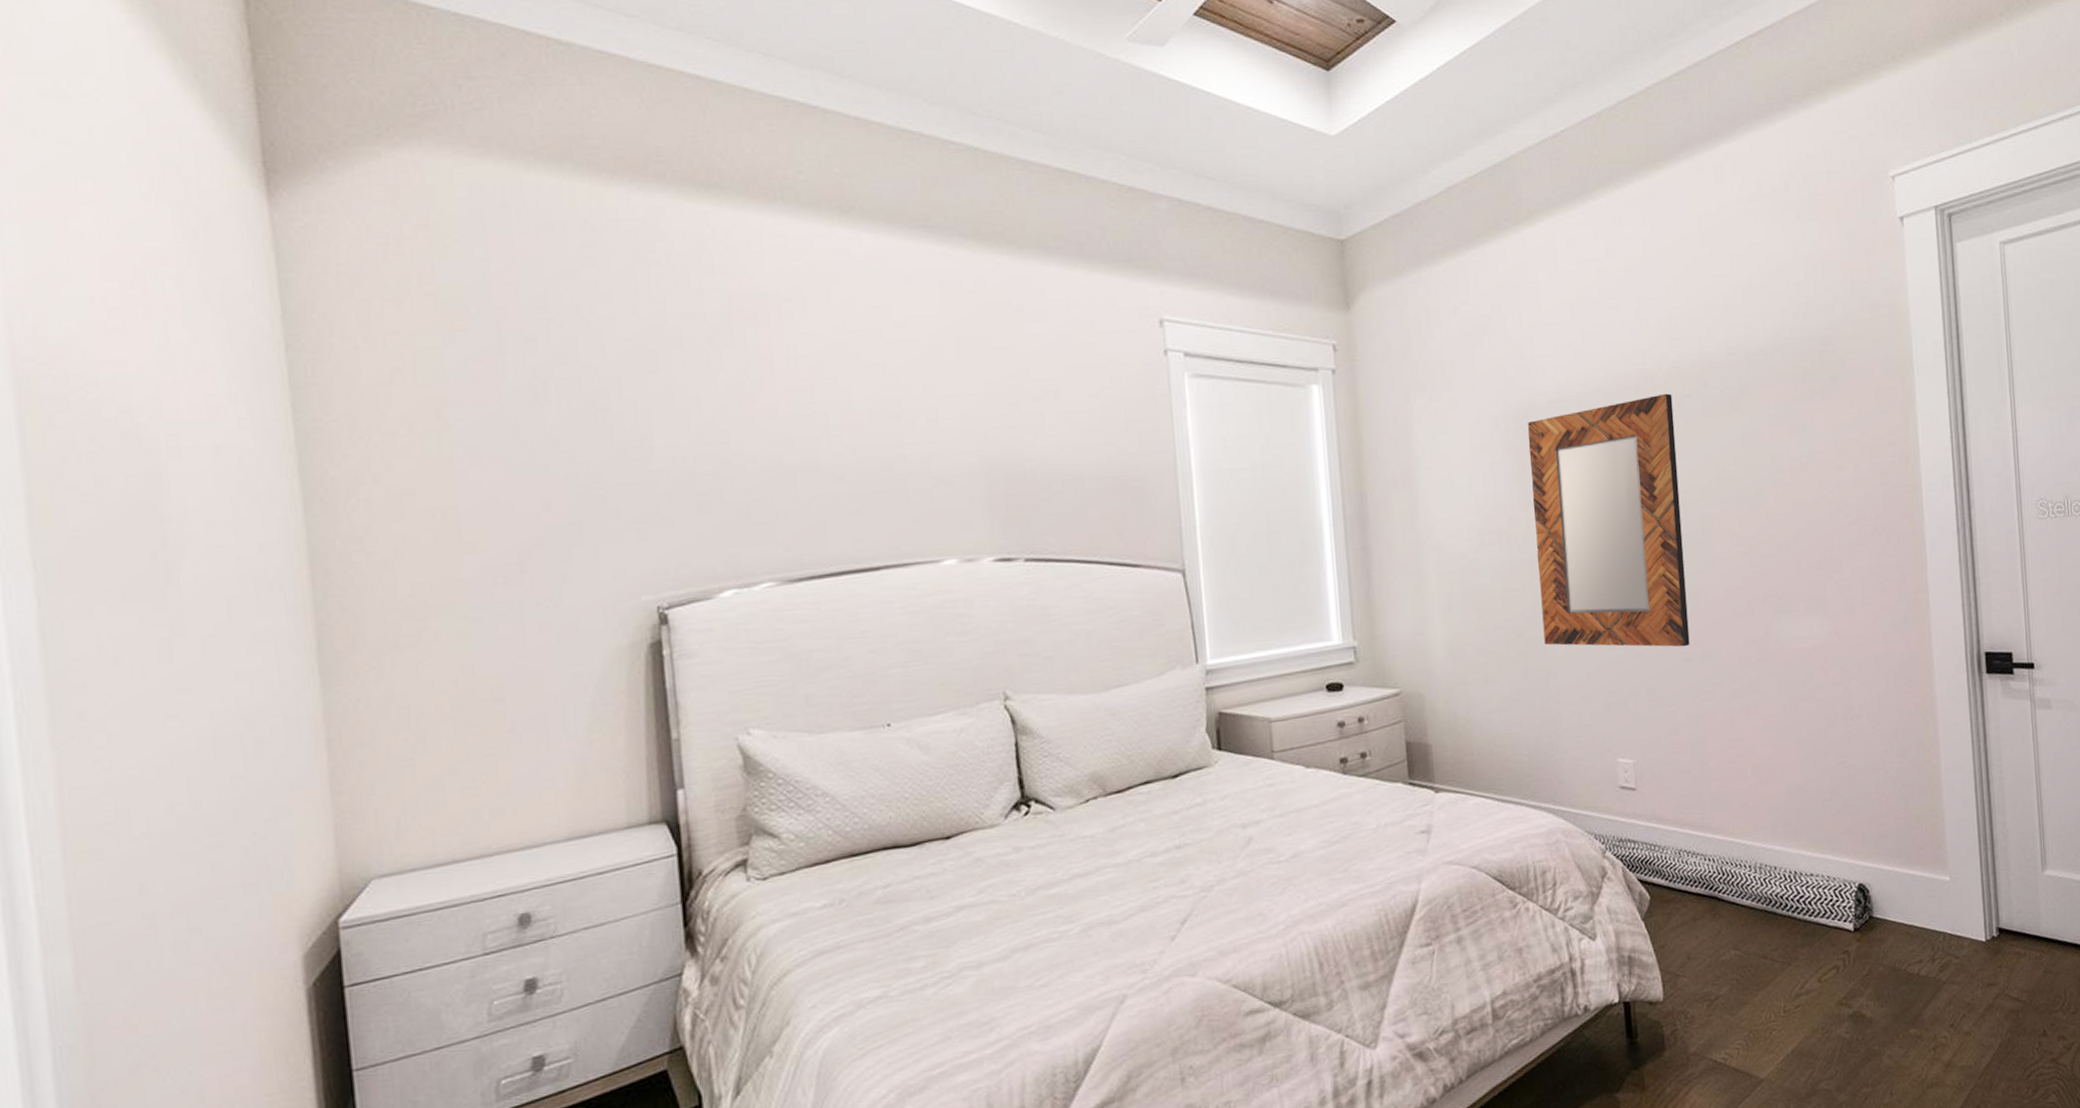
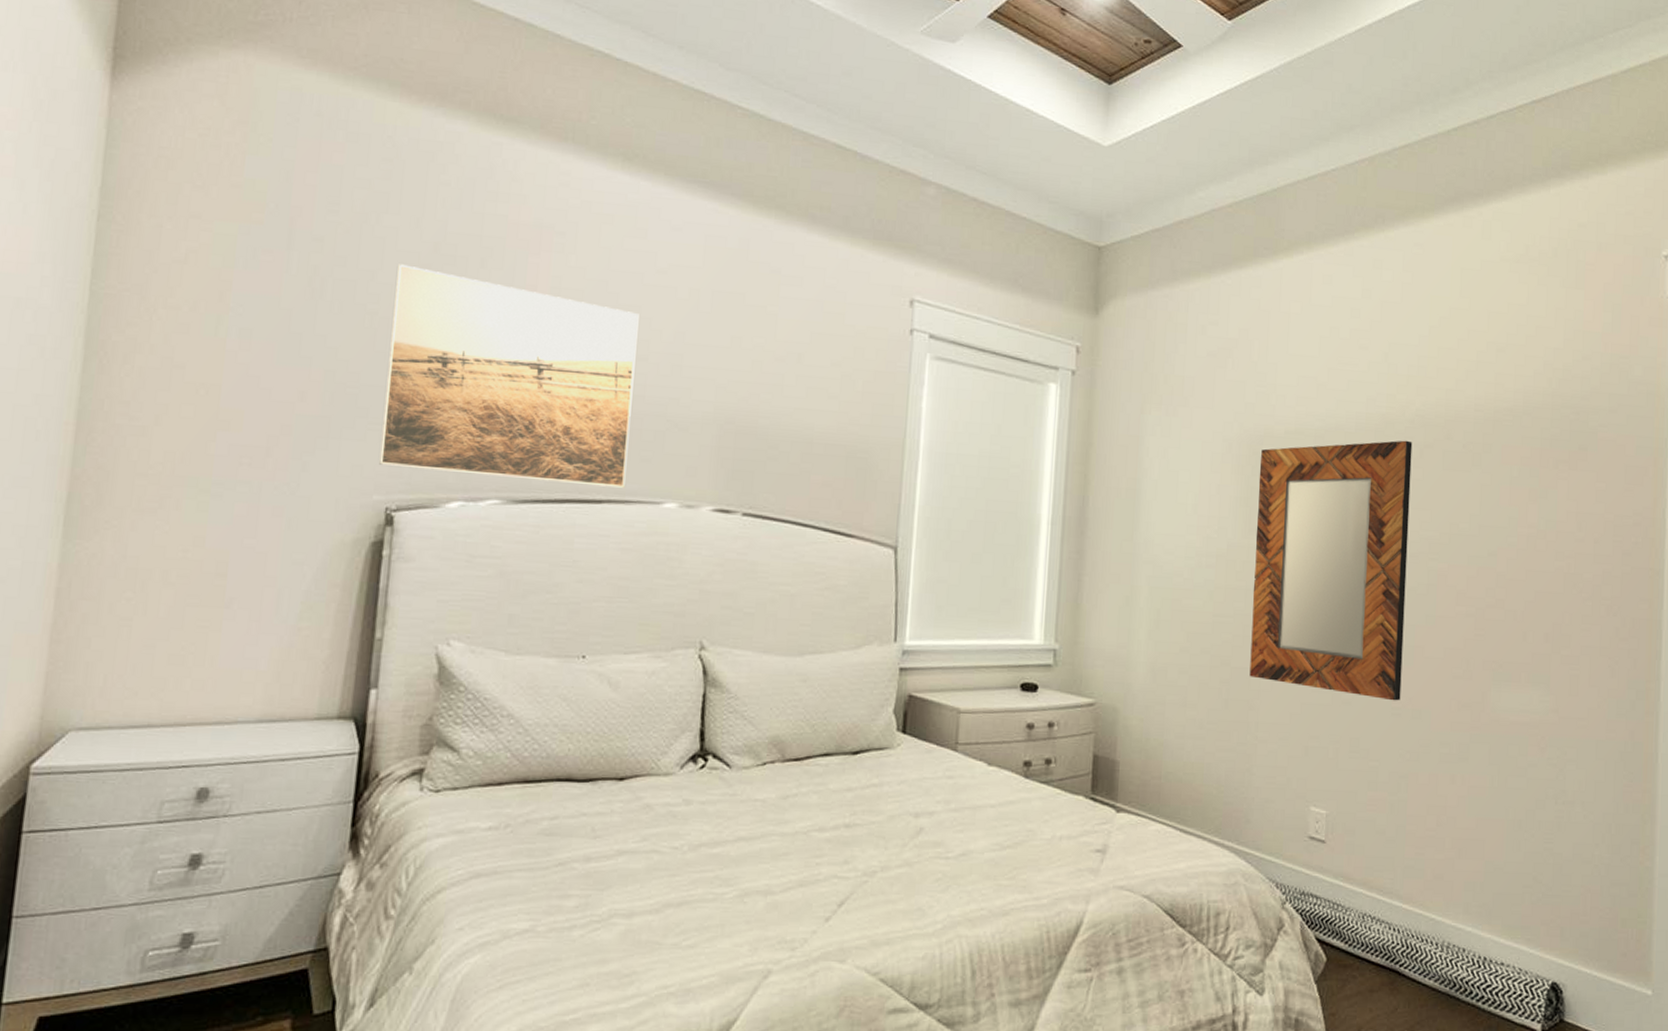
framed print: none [620,354,900,564] -> present [379,264,639,488]

